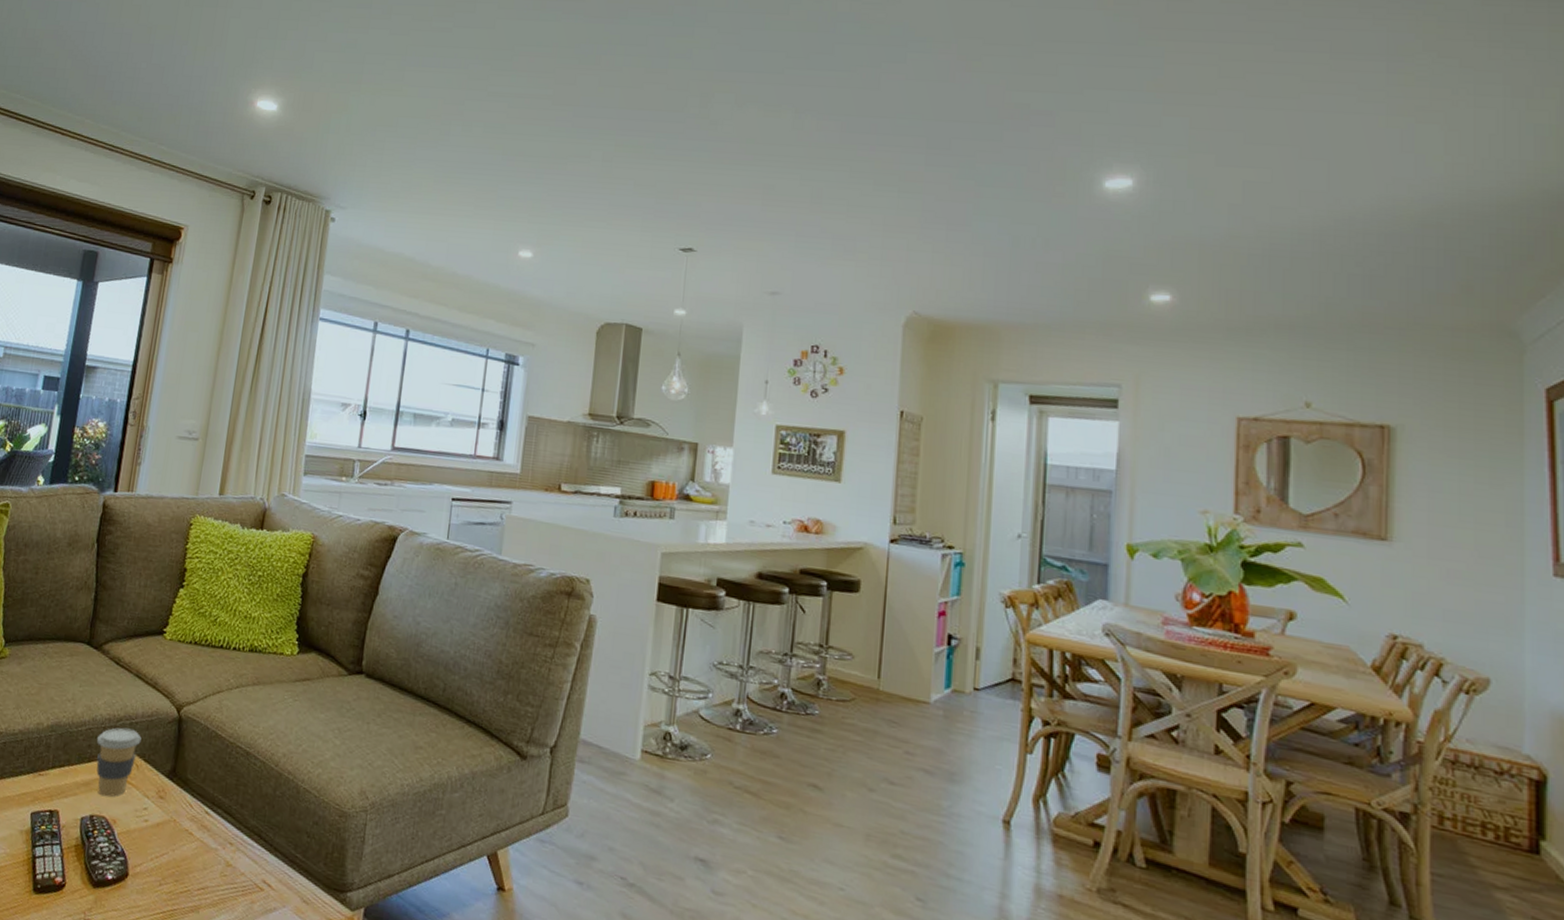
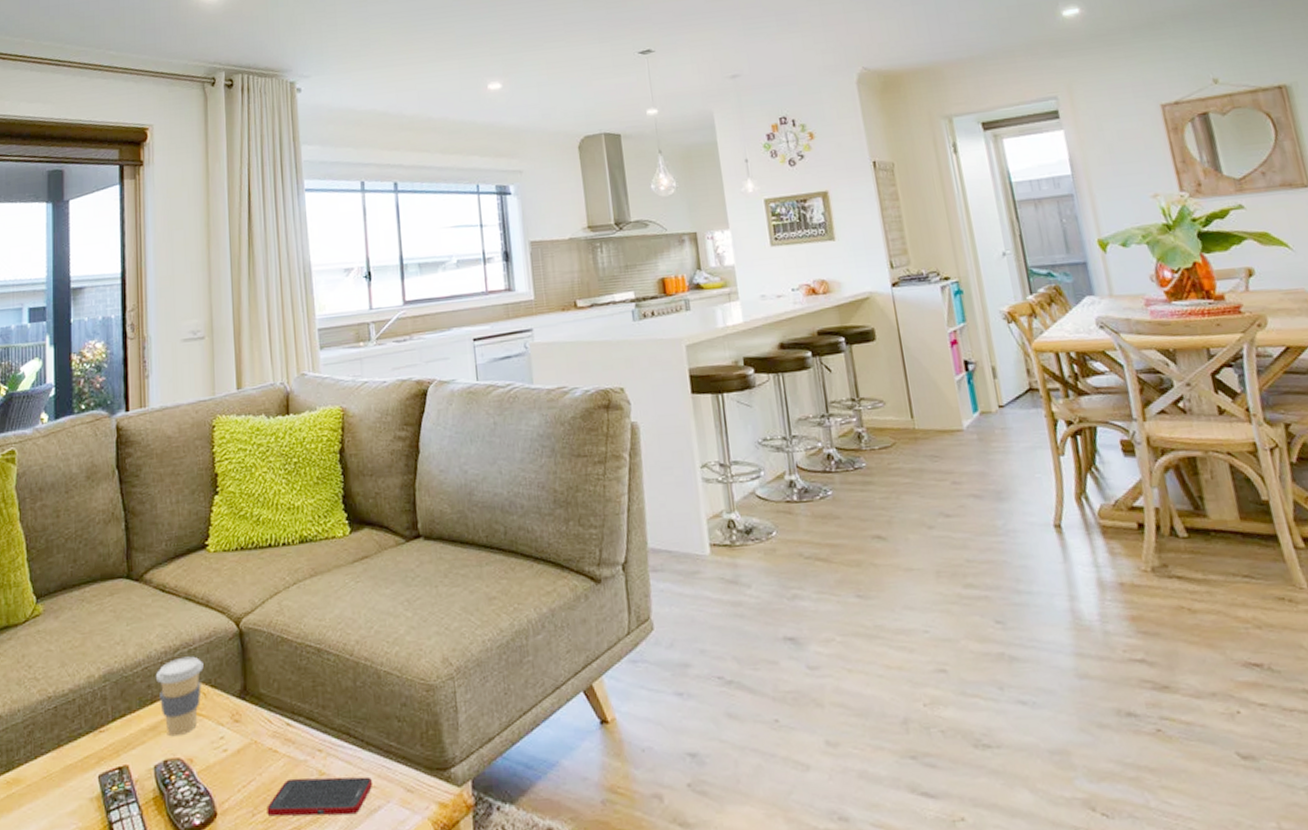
cell phone: none [173,861,273,909] -> present [267,776,372,817]

